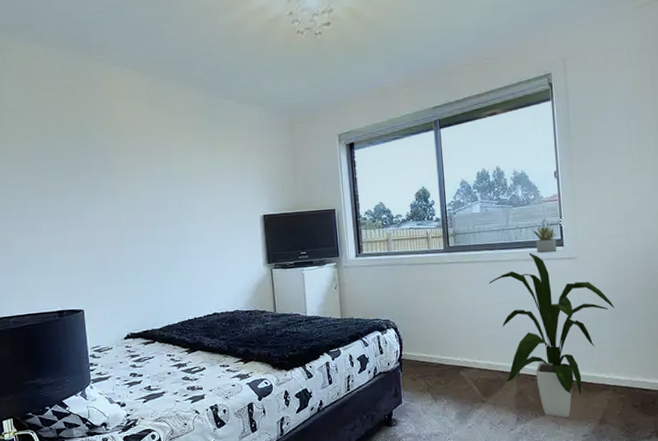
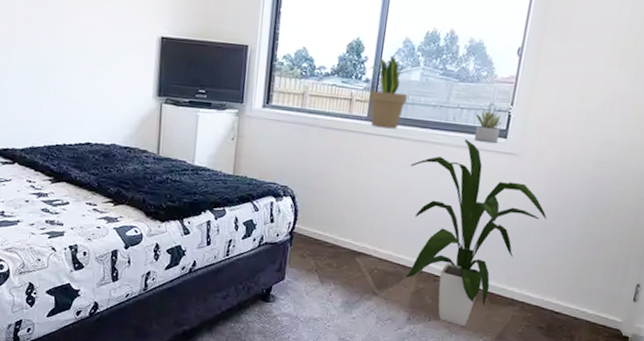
potted plant: none [437,196,474,257] -> present [369,55,408,129]

